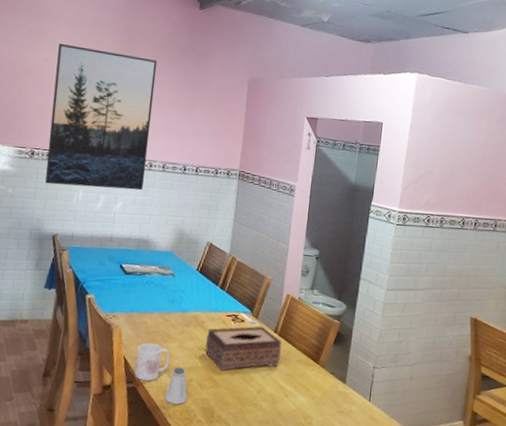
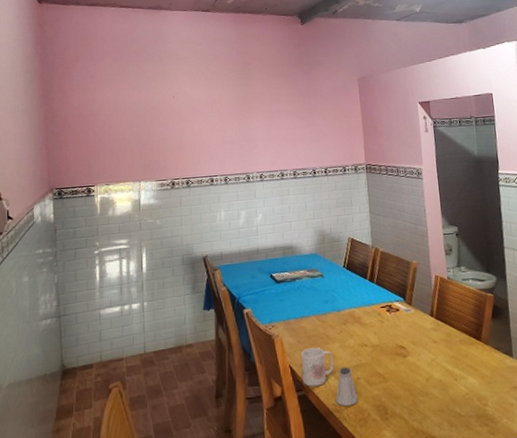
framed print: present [45,43,157,191] -> none [181,77,279,210]
tissue box: present [205,326,282,371] -> none [365,312,442,364]

